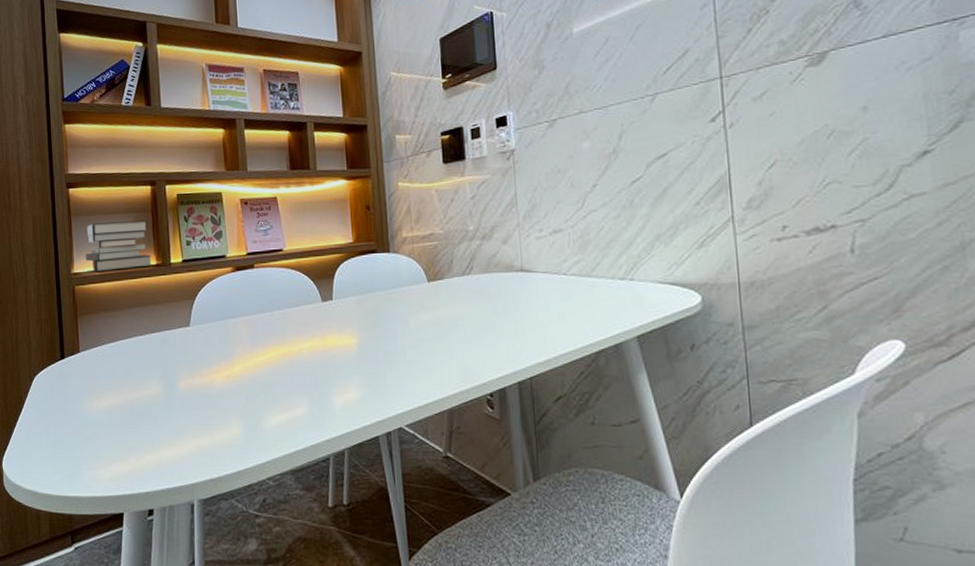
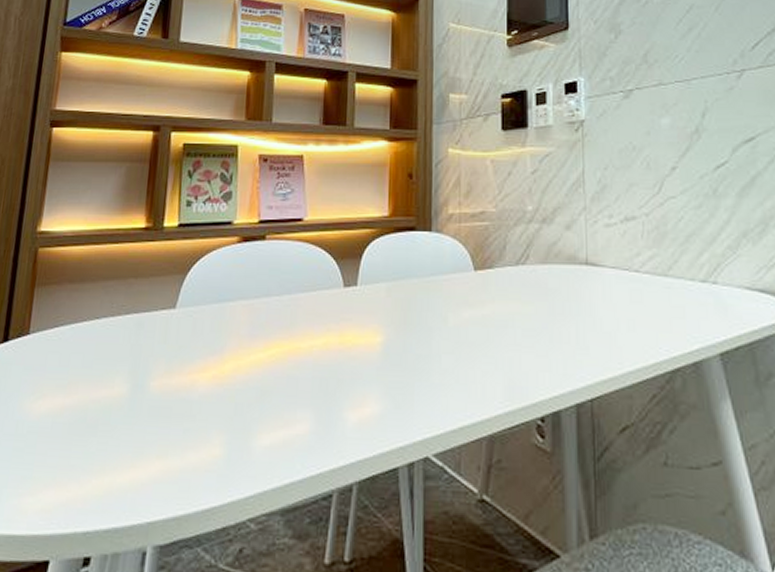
books: present [85,220,152,273] -> none [57,172,142,233]

